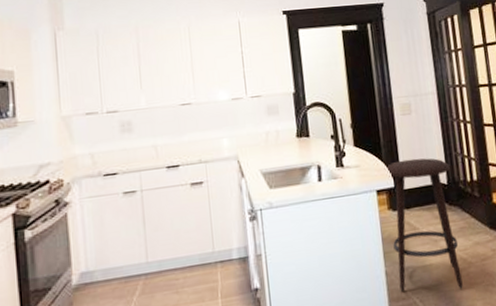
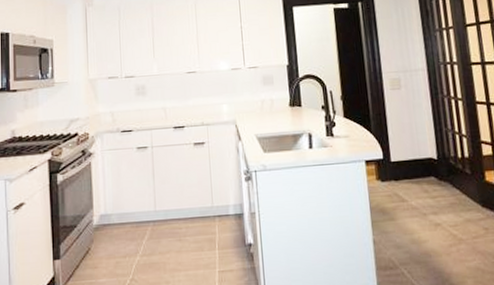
stool: present [384,158,463,293] -> none [373,132,453,265]

